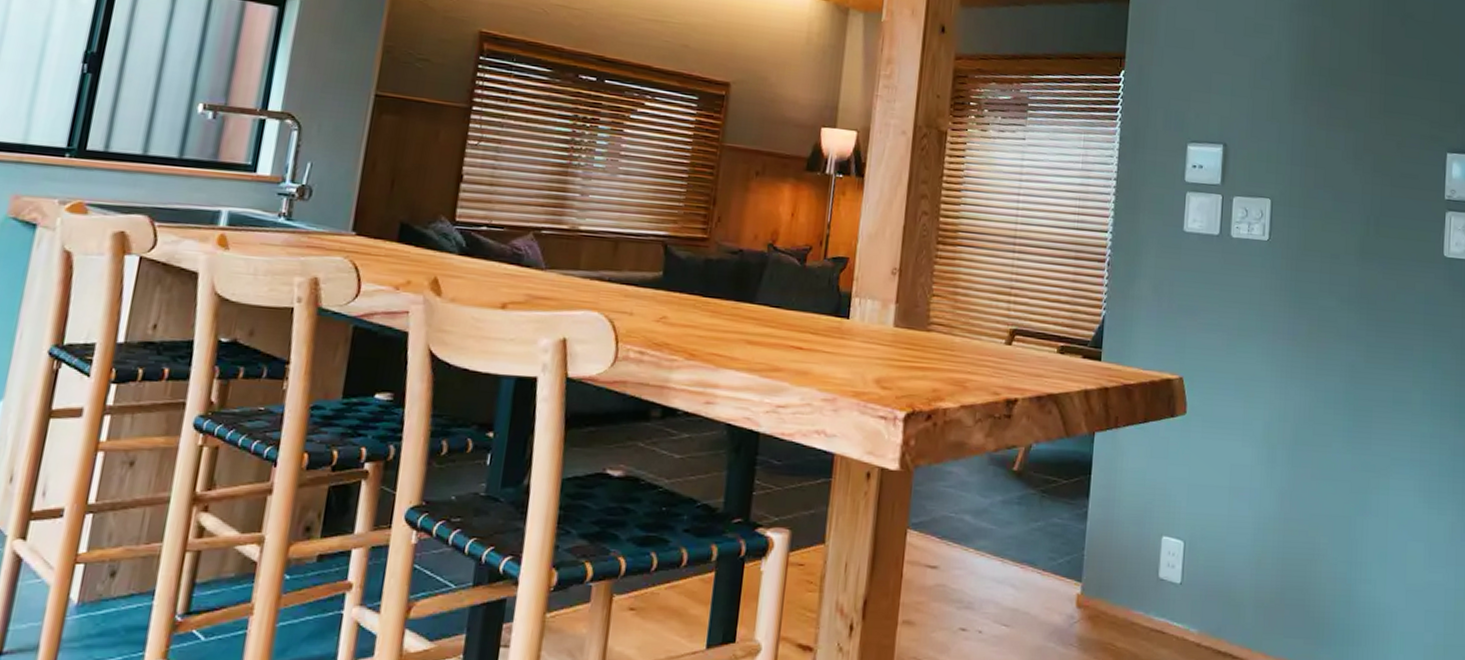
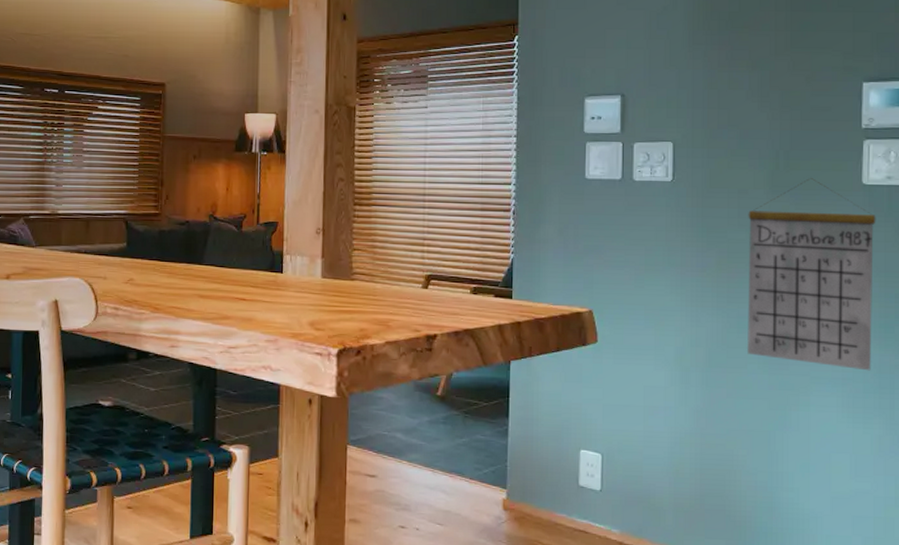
calendar: none [1333,247,1455,453] -> present [747,178,876,371]

